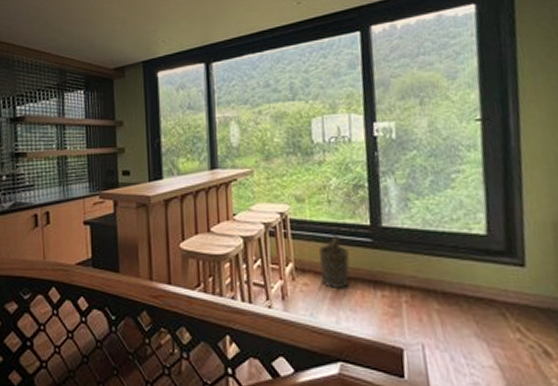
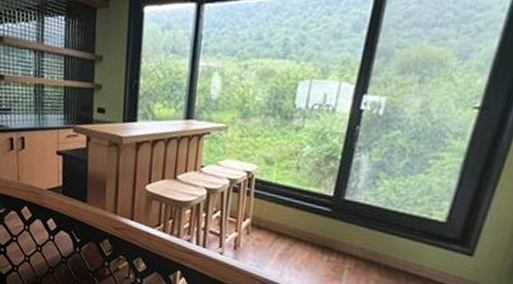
bucket: present [318,235,350,288] -> none [274,200,306,248]

